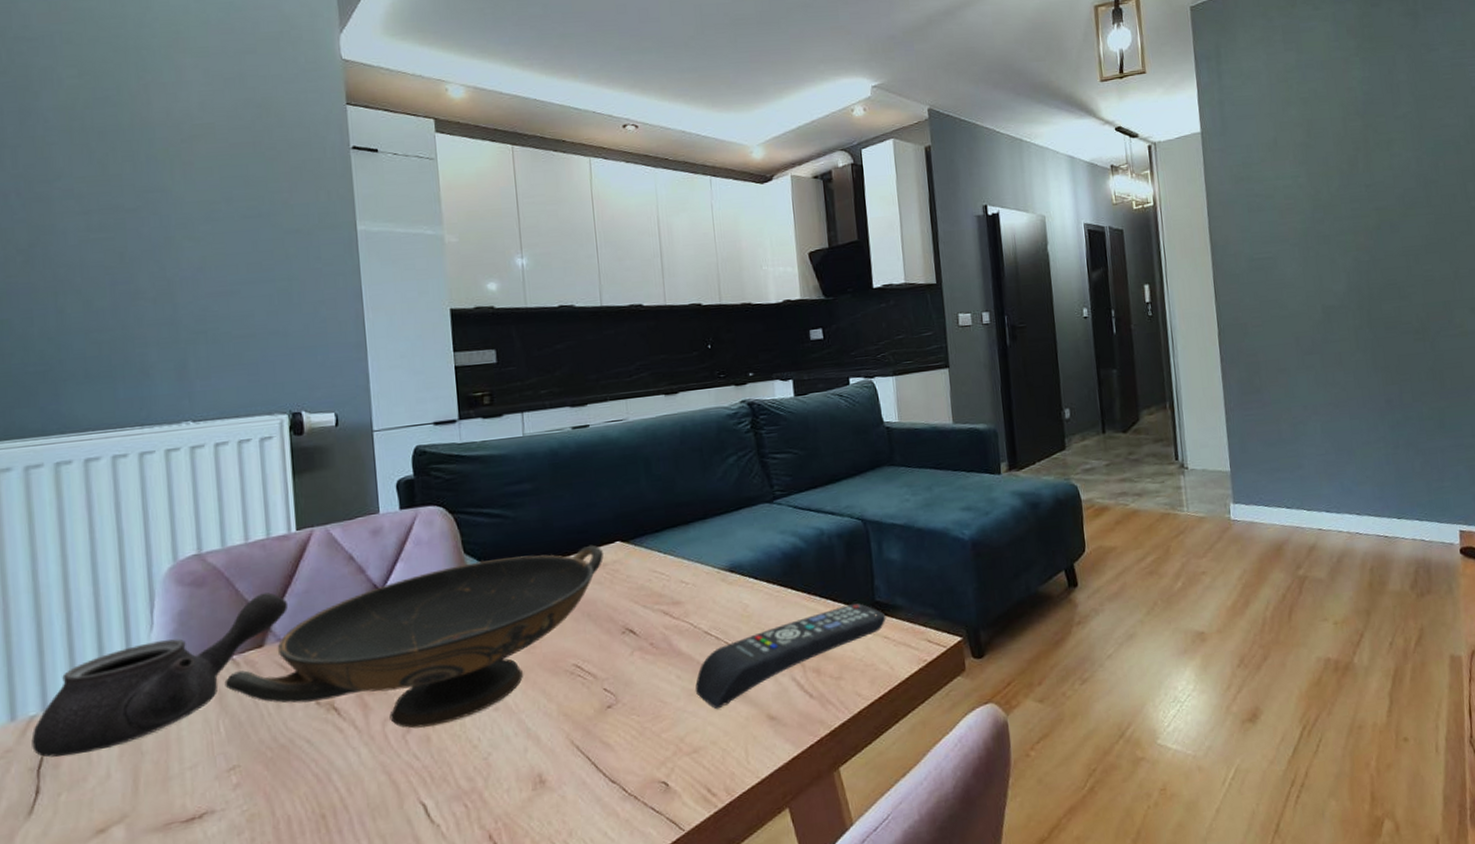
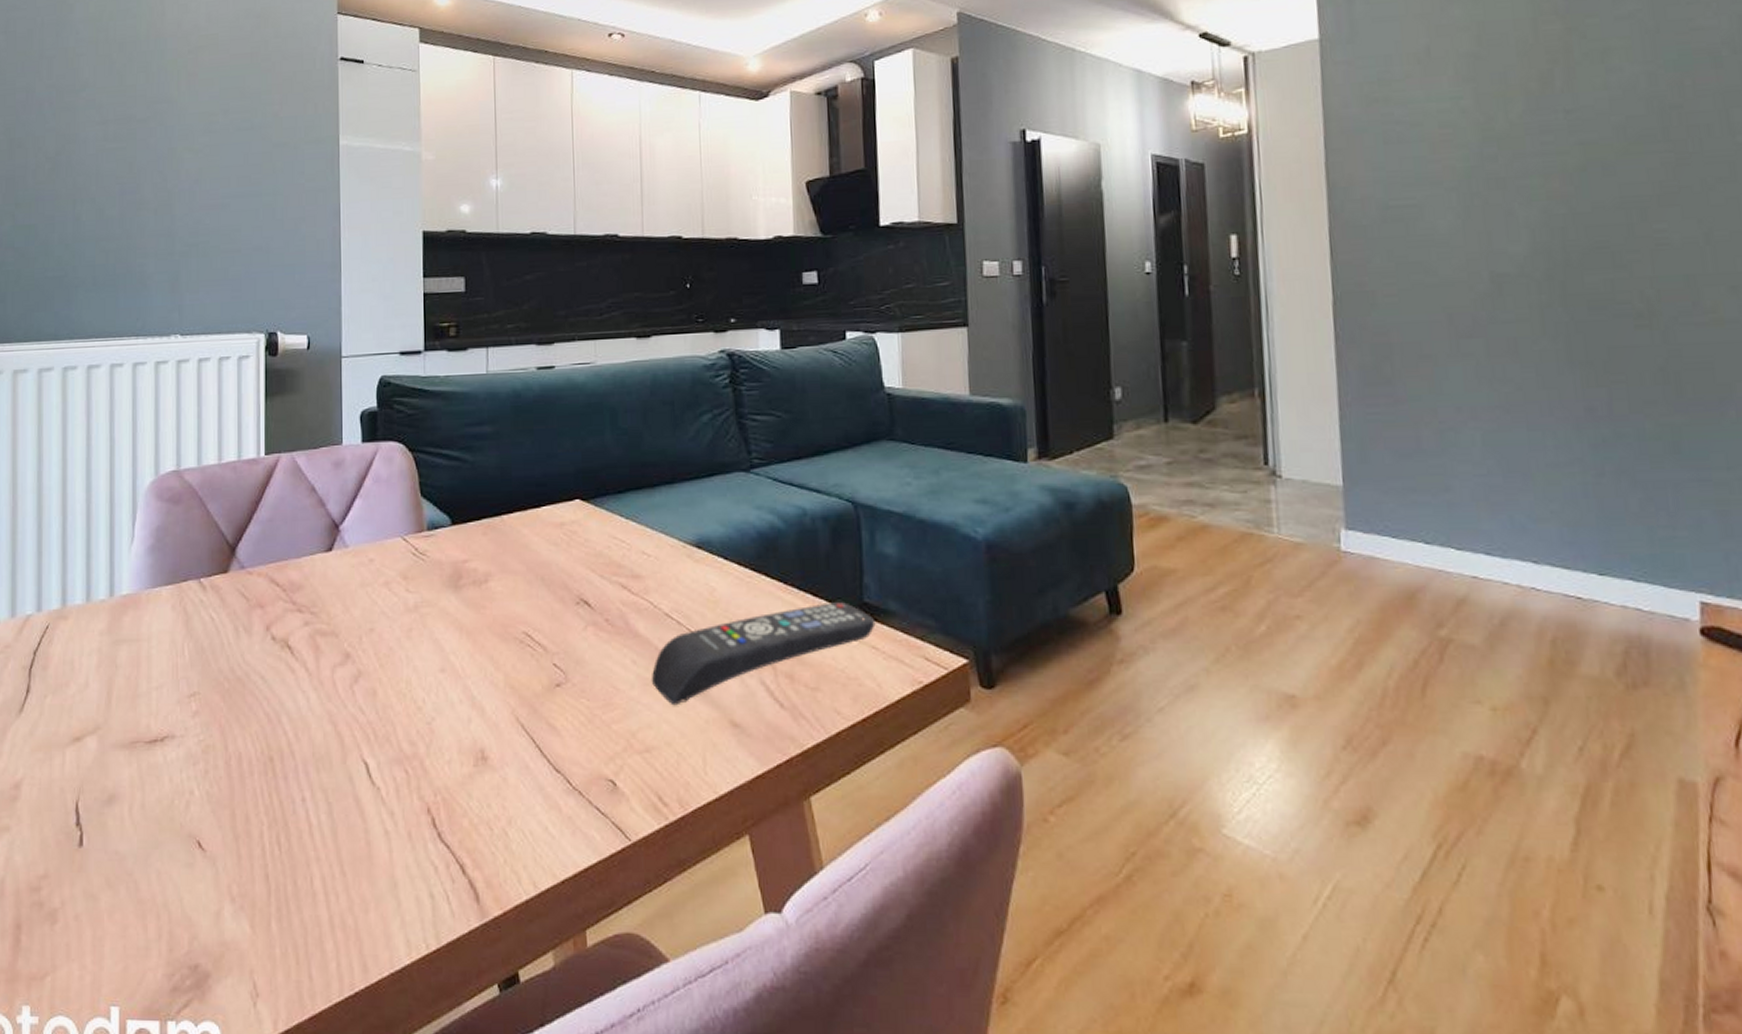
teapot: present [31,592,289,758] -> none [26,517,253,660]
decorative bowl: present [224,545,604,729] -> none [191,500,561,679]

